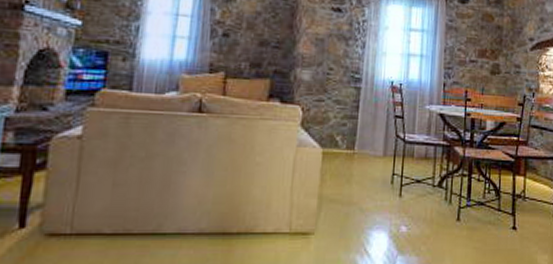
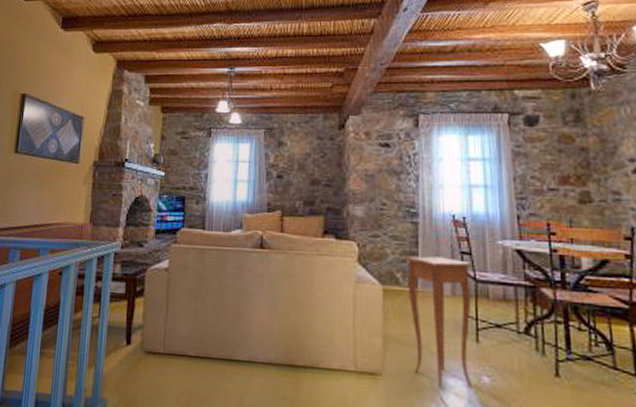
side table: none [344,119,405,240] -> present [405,256,474,387]

